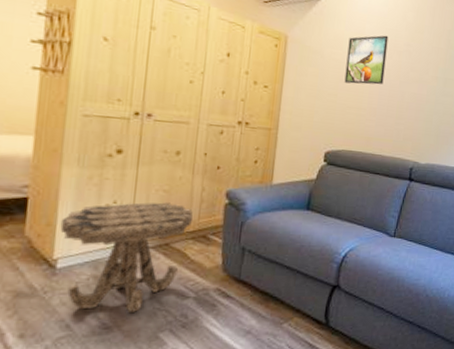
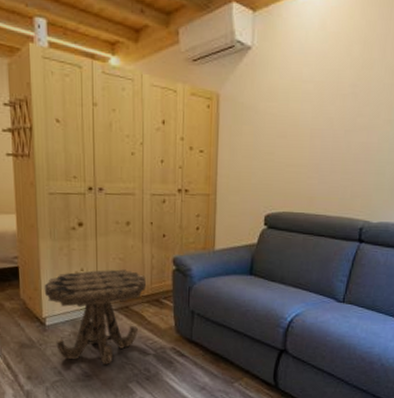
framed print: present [344,35,389,85] -> none [281,78,330,139]

